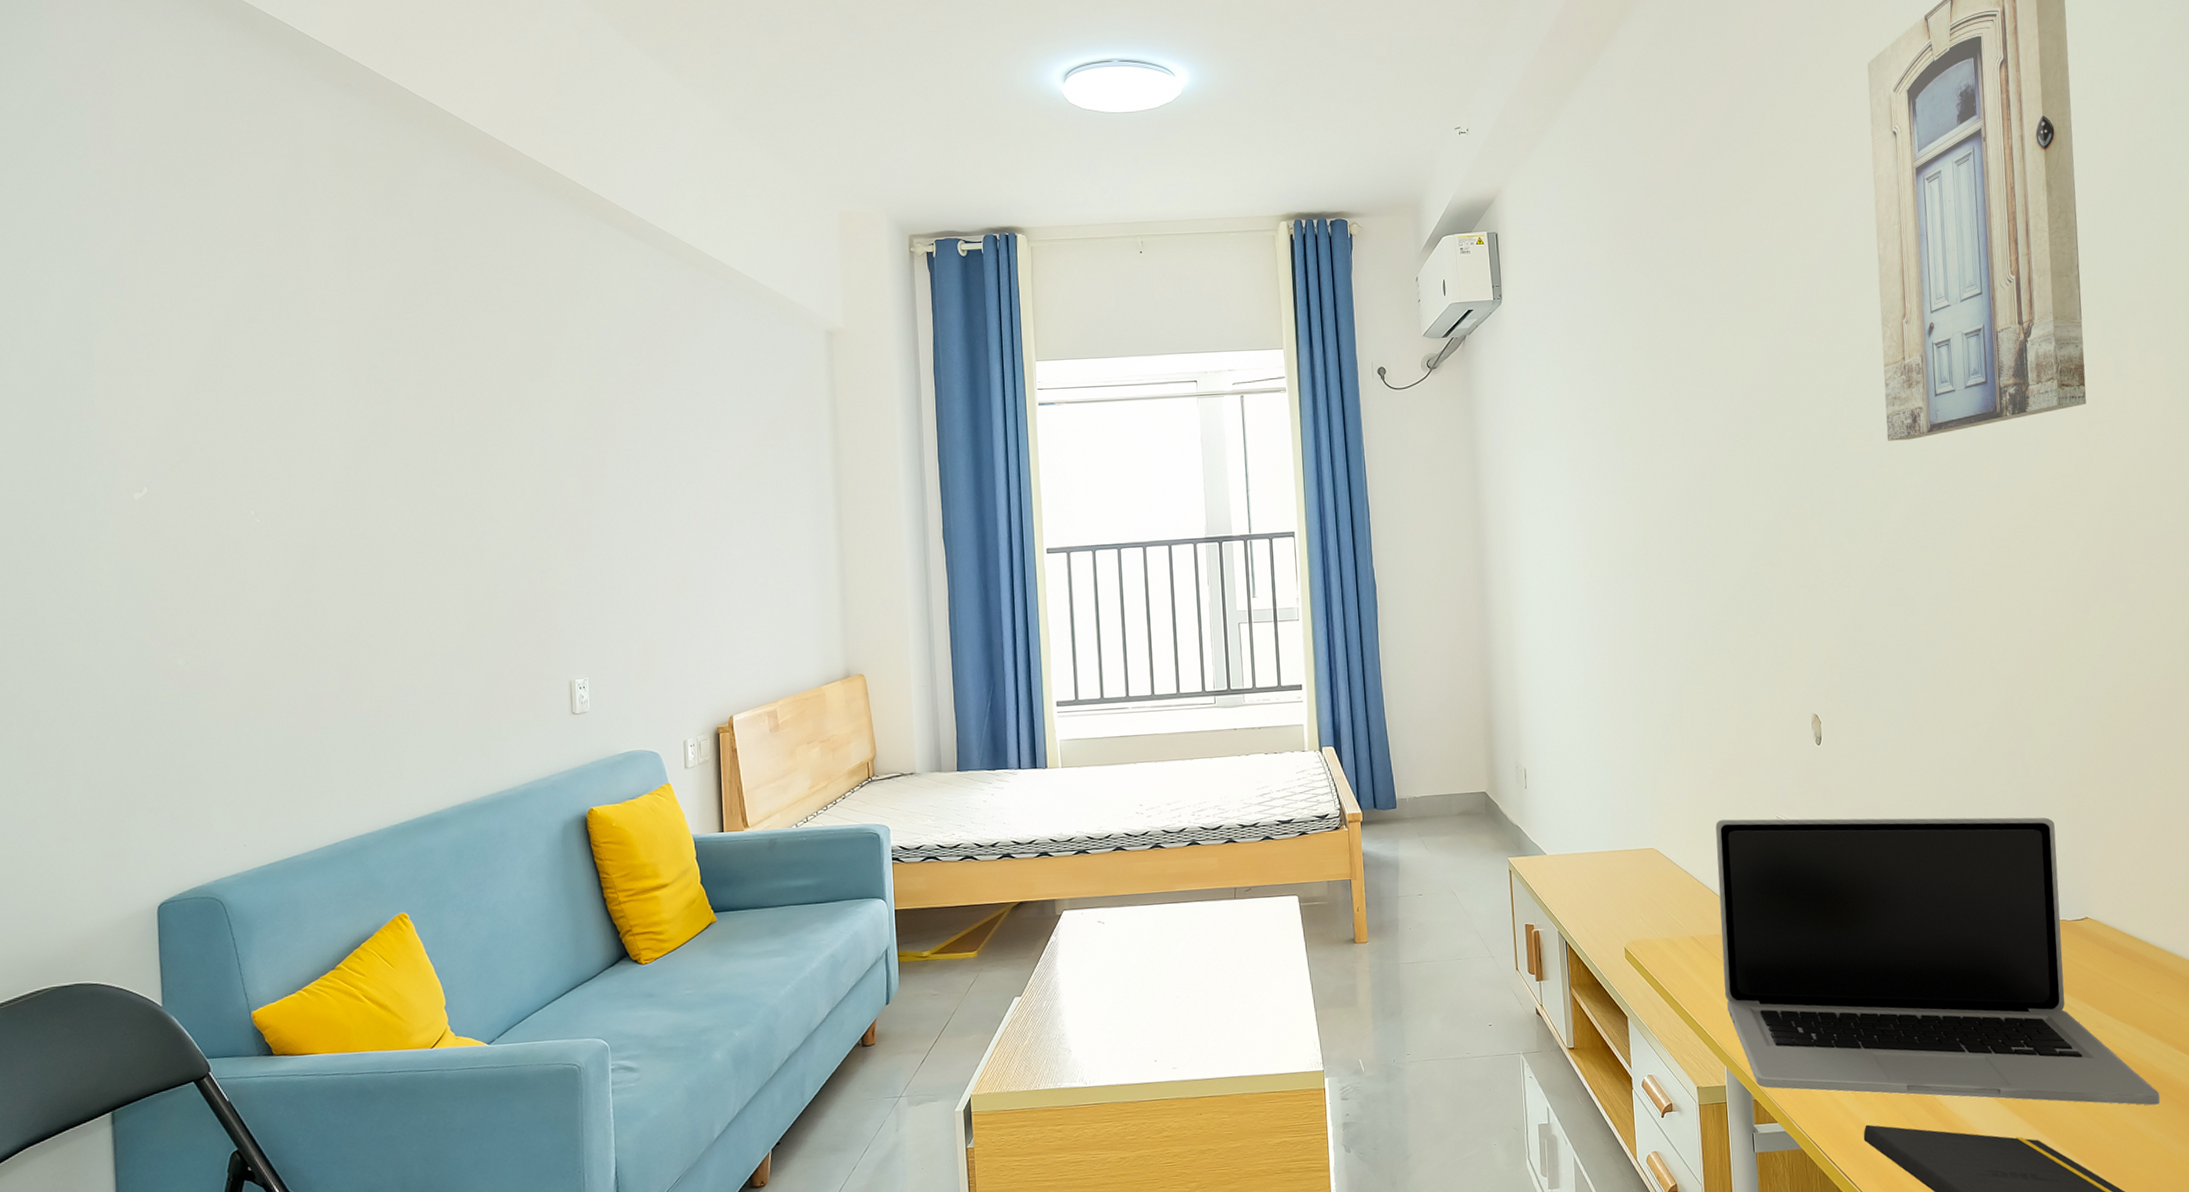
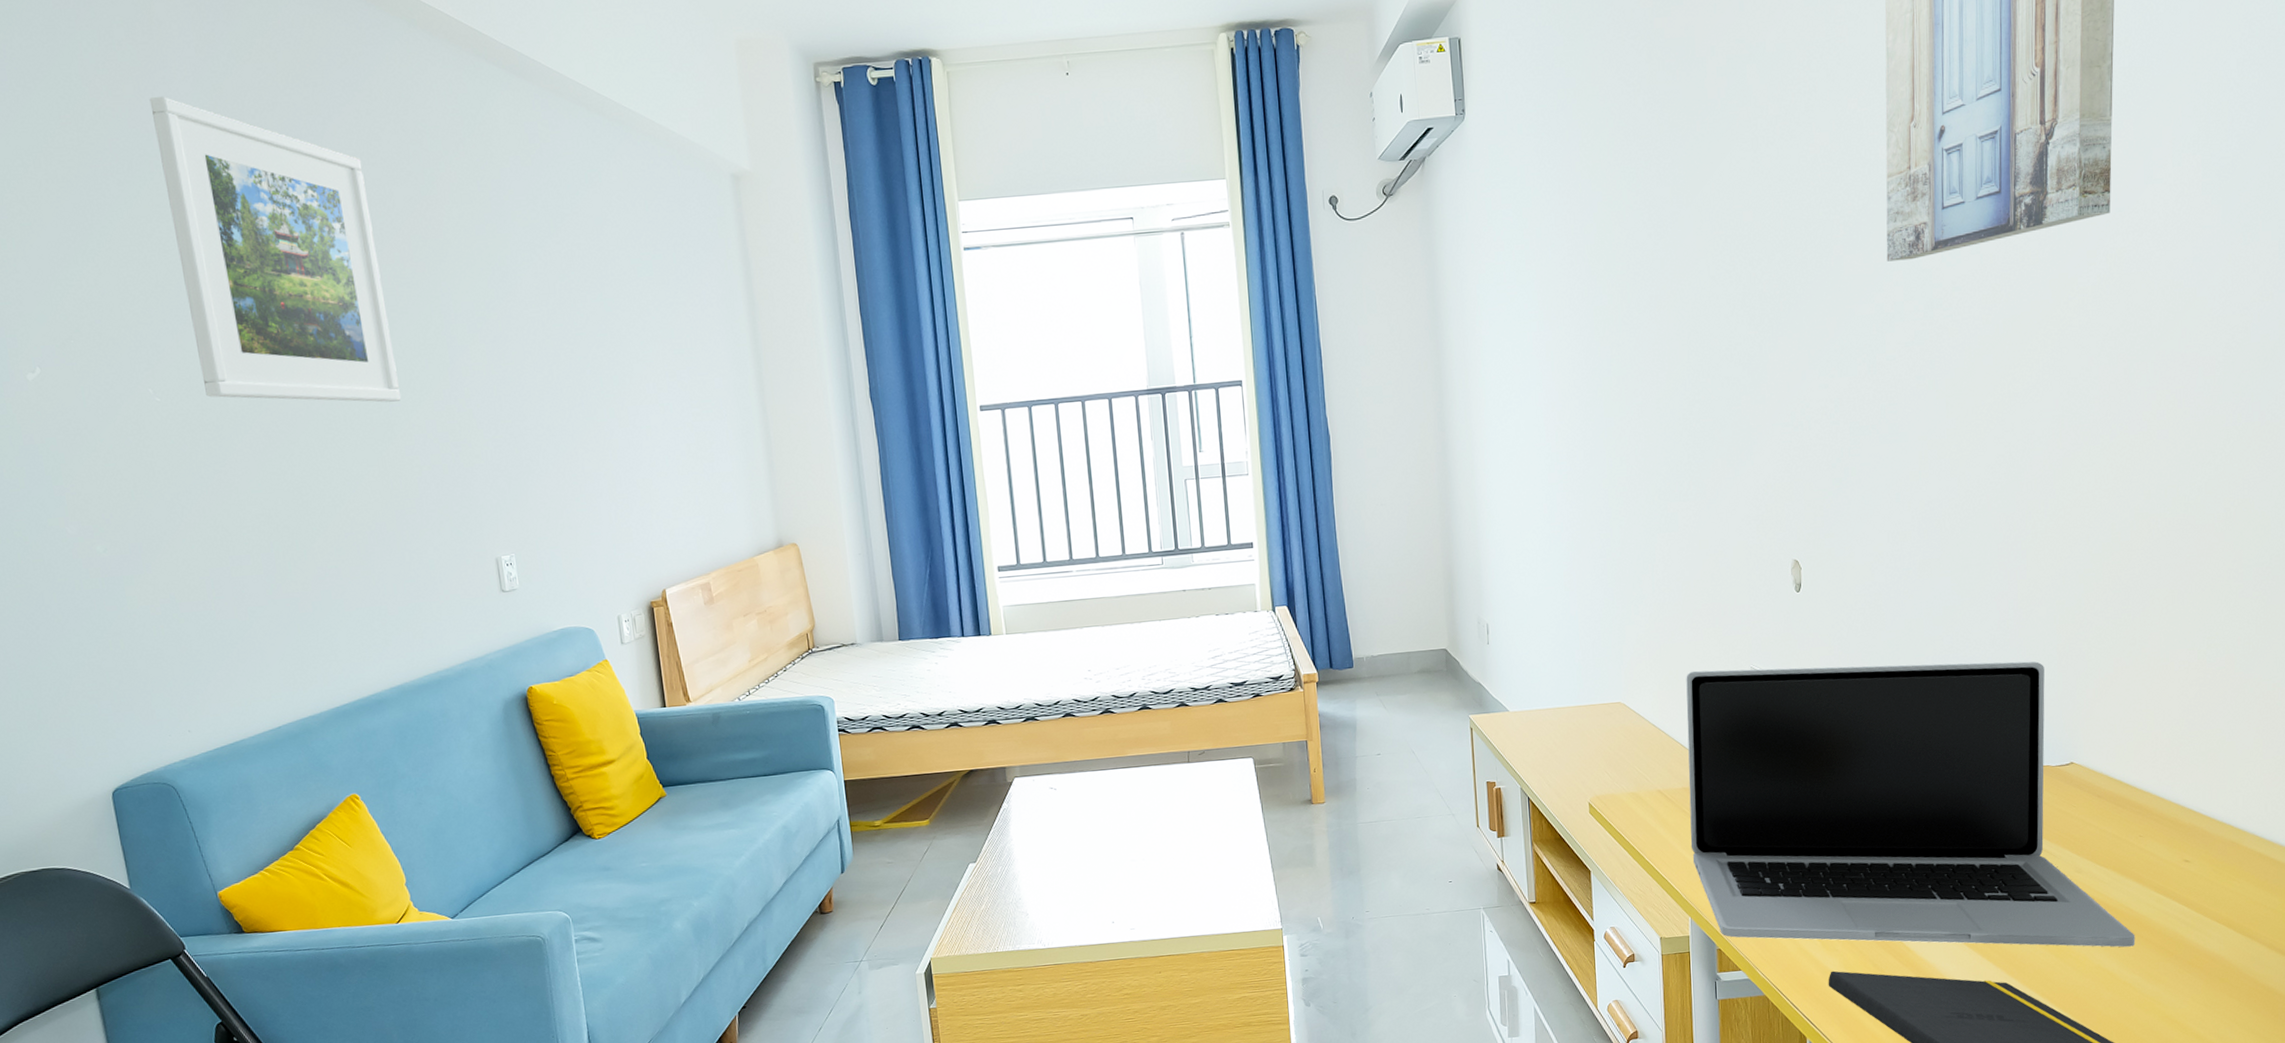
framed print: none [288,245,494,530] -> present [149,97,402,403]

